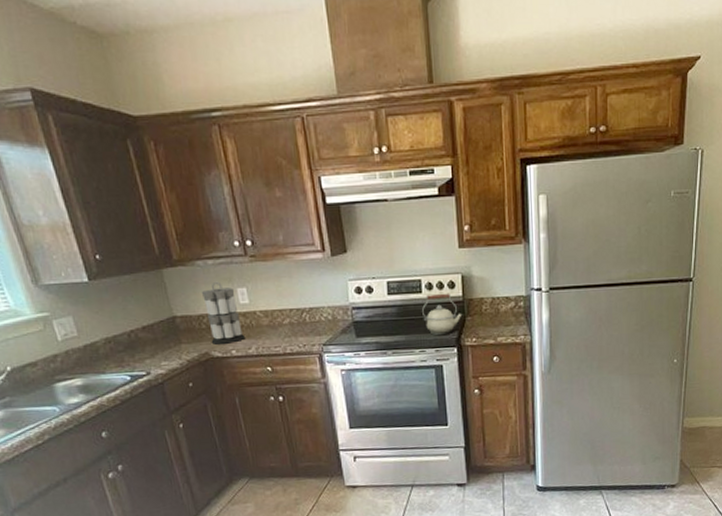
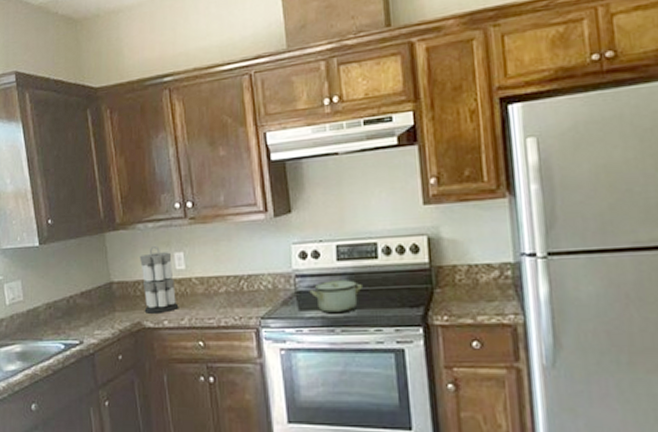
cooking pot: none [364,311,410,340] -> present [309,280,364,314]
kettle: present [422,293,462,336] -> none [378,258,430,312]

